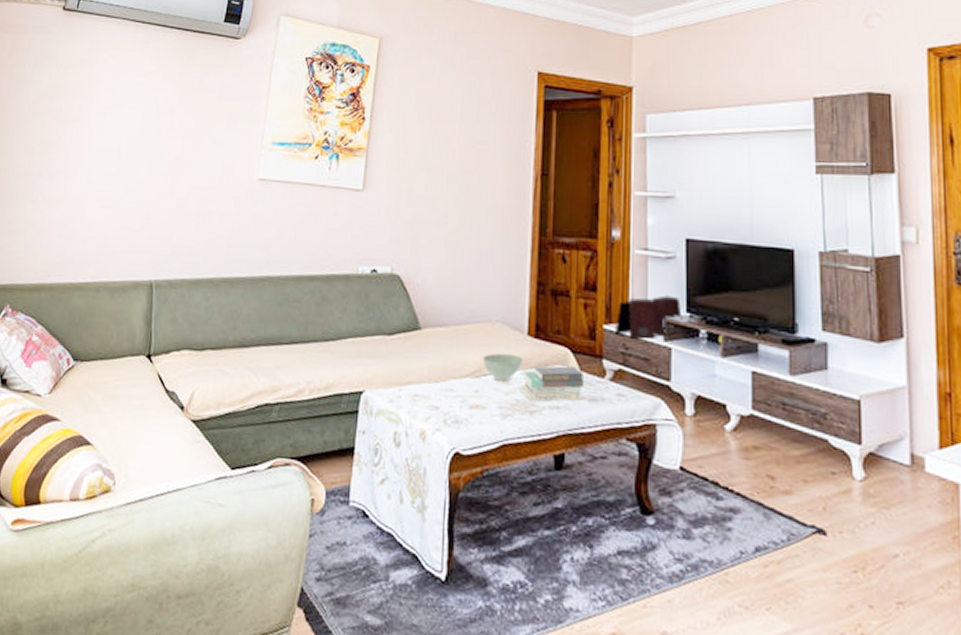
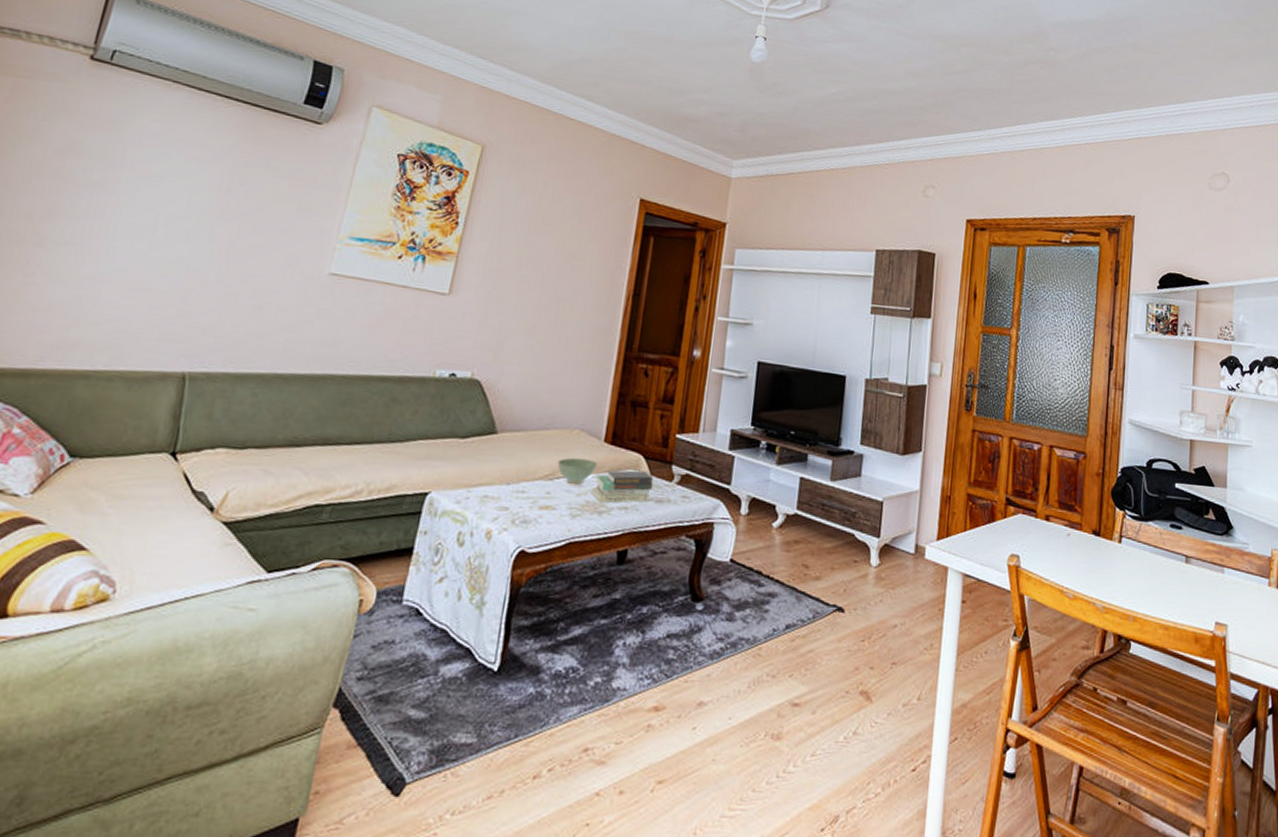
speaker: present [614,295,683,340] -> none [685,410,748,449]

